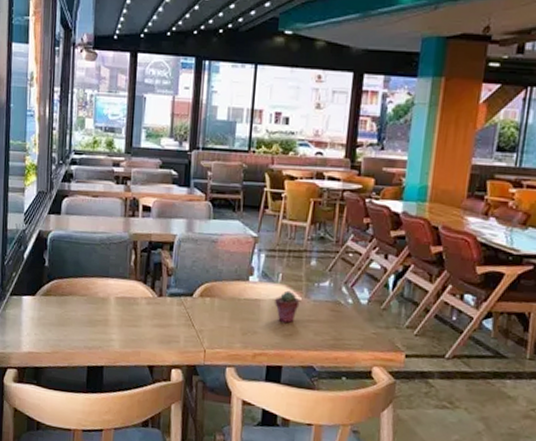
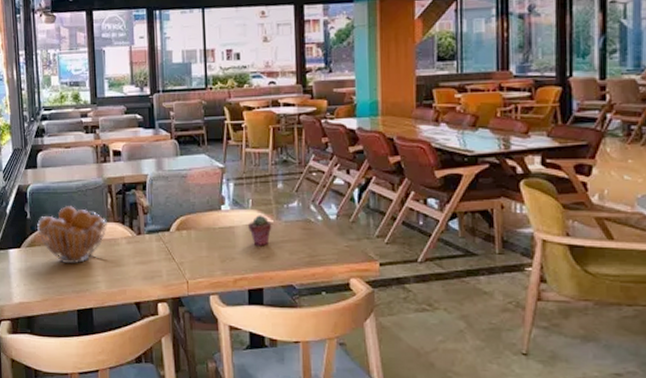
fruit basket: none [55,258,128,319] -> present [37,206,107,263]

